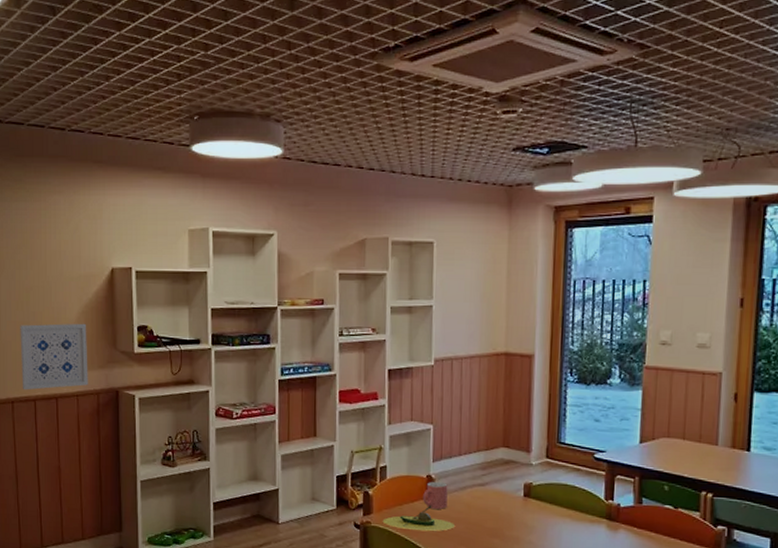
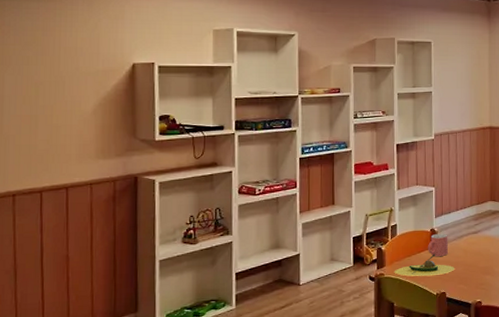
wall art: present [20,323,88,391] -> none [25,115,104,183]

